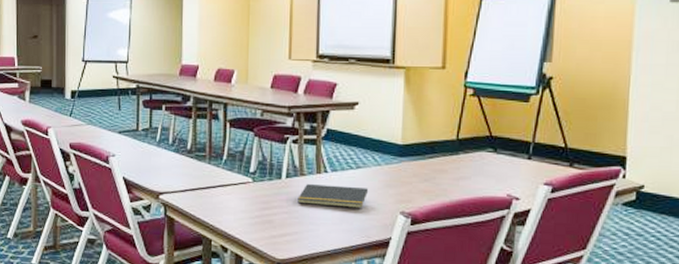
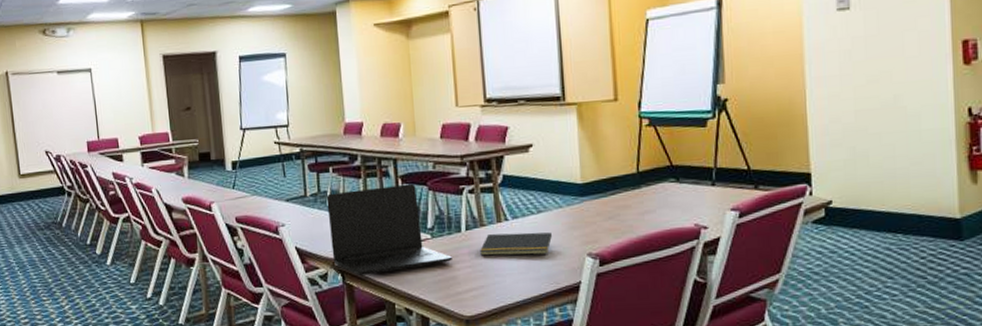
laptop: none [157,128,270,211] -> present [326,183,452,276]

